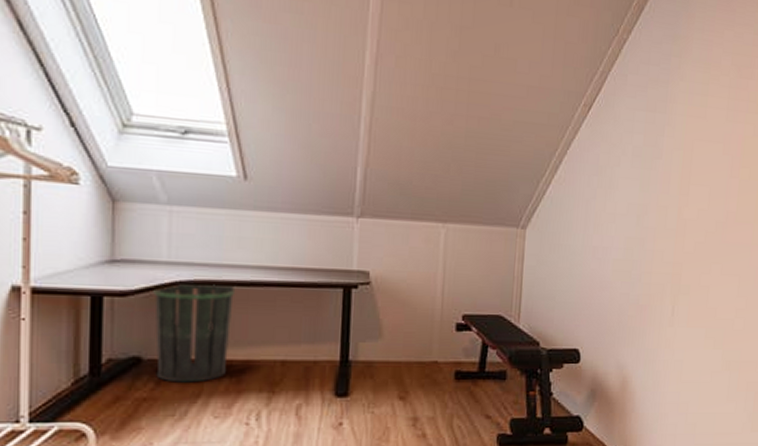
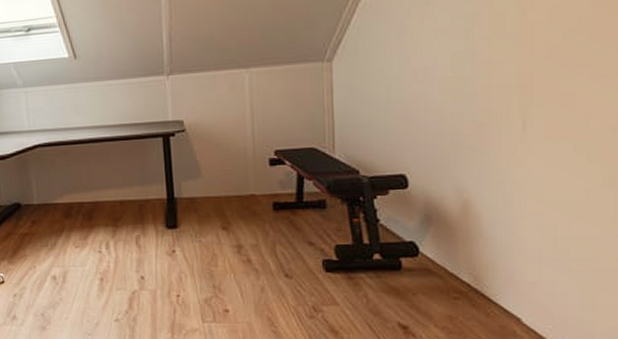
waste bin: present [153,281,236,383] -> none [22,143,80,221]

